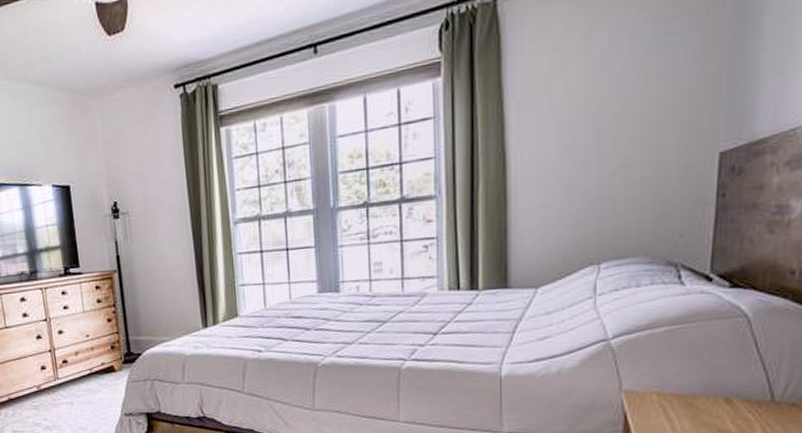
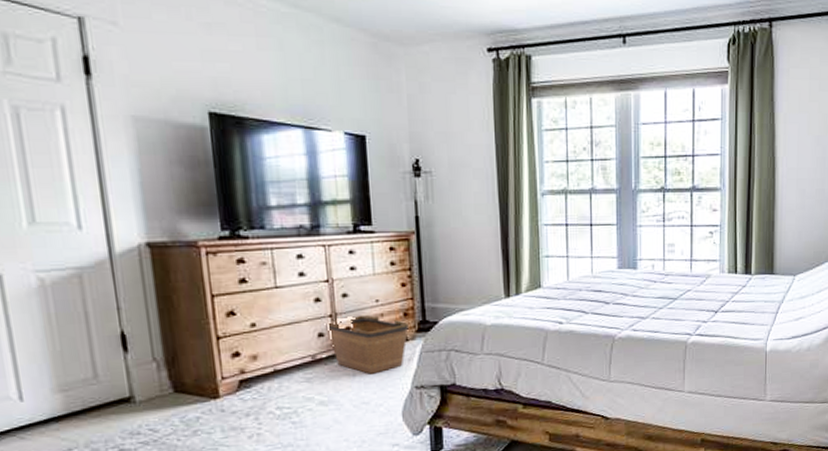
bicycle basket: none [46,349,116,403] -> present [326,315,409,374]

